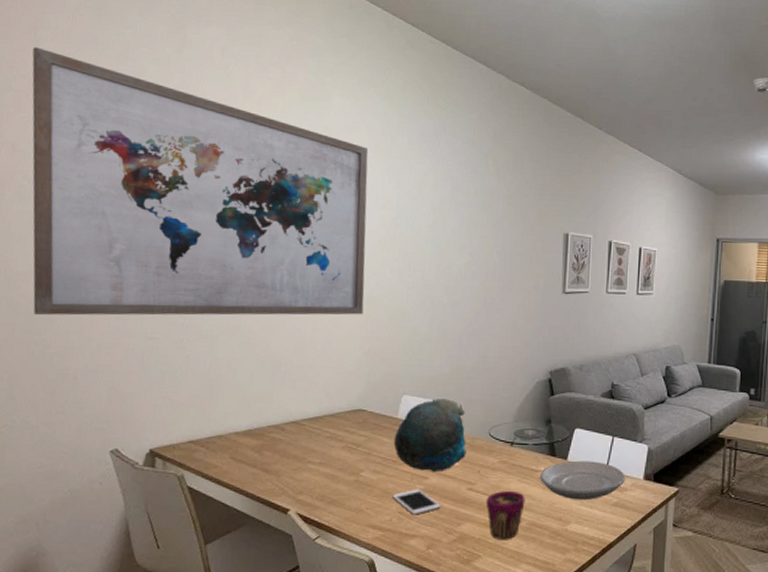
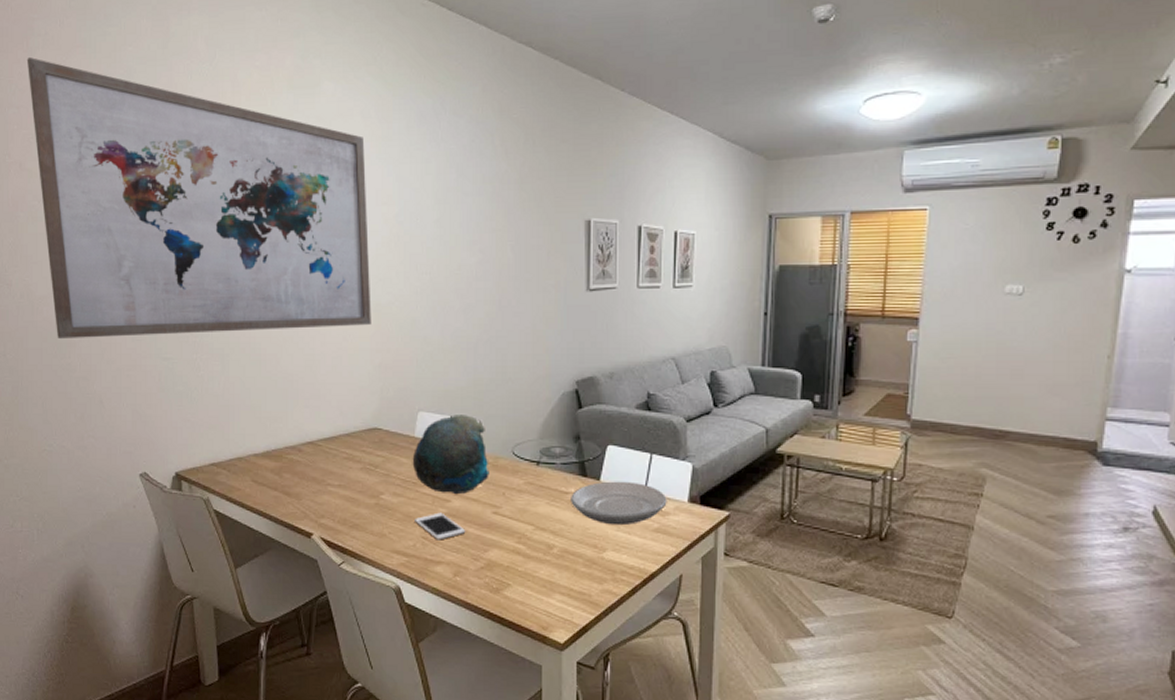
cup: present [485,491,525,540] -> none [513,515,556,568]

